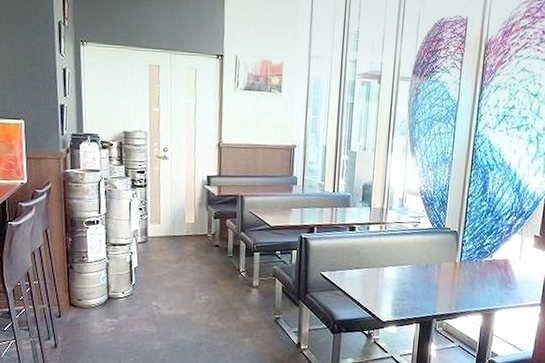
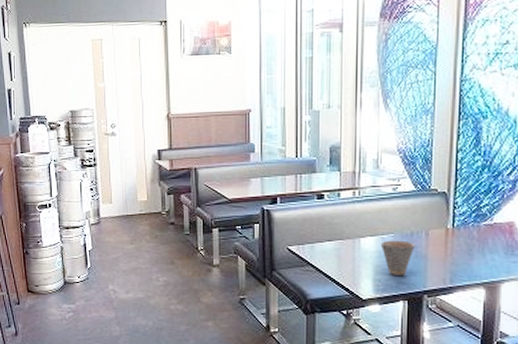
cup: none [400,270,429,302] -> present [380,240,415,275]

